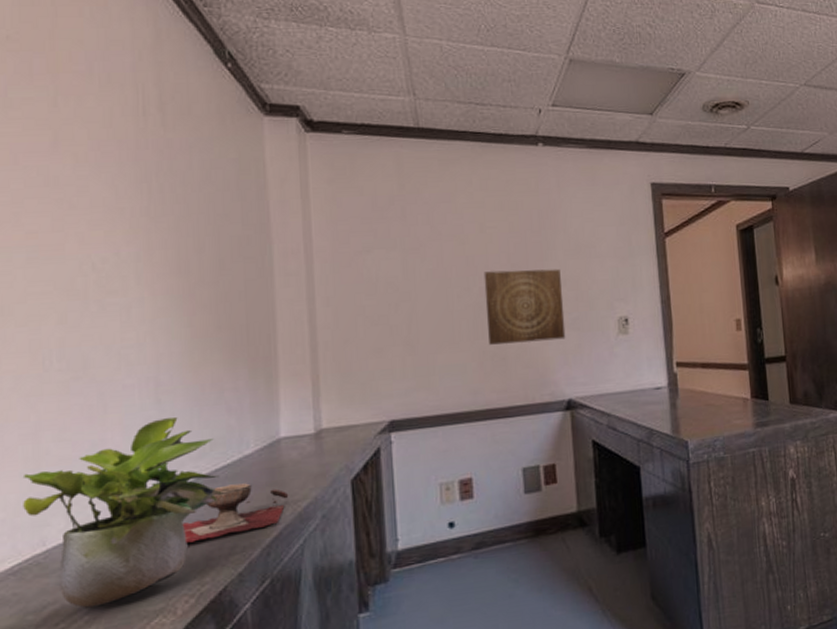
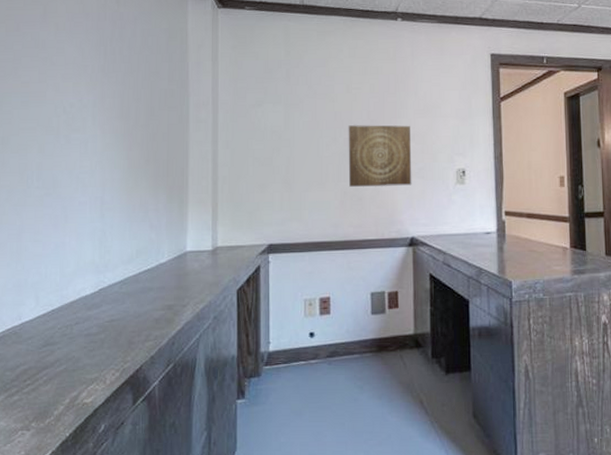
potted plant: present [22,417,224,608] -> none [8,229,144,371]
decorative bowl: present [182,483,289,543] -> none [114,285,191,328]

